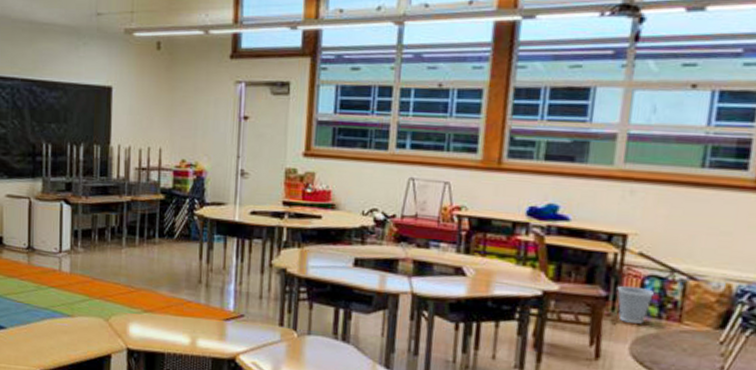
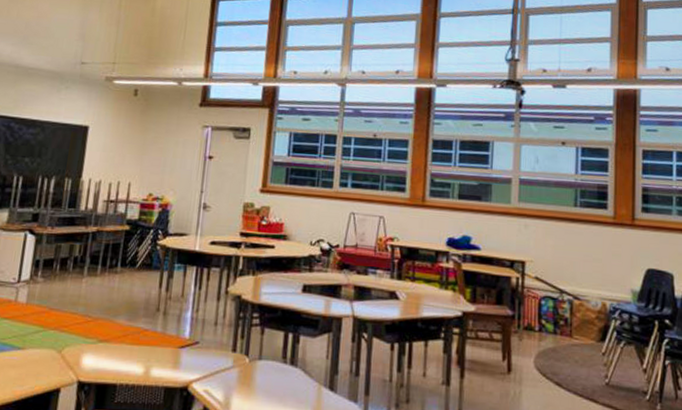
wastebasket: present [617,285,654,324] -> none [521,305,549,339]

